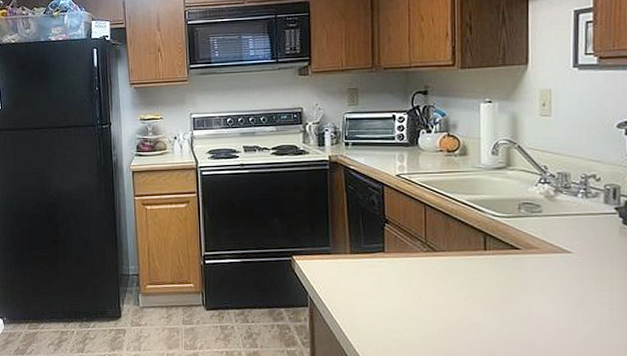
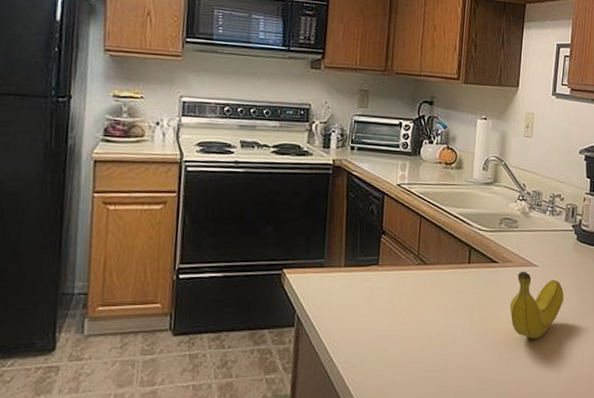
fruit: none [539,257,610,330] -> present [509,271,564,339]

